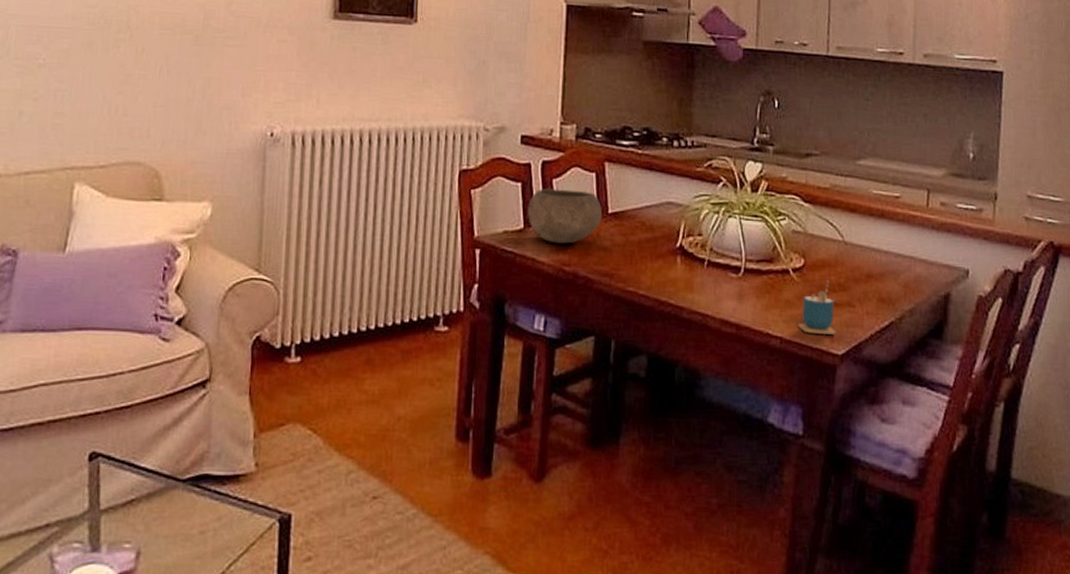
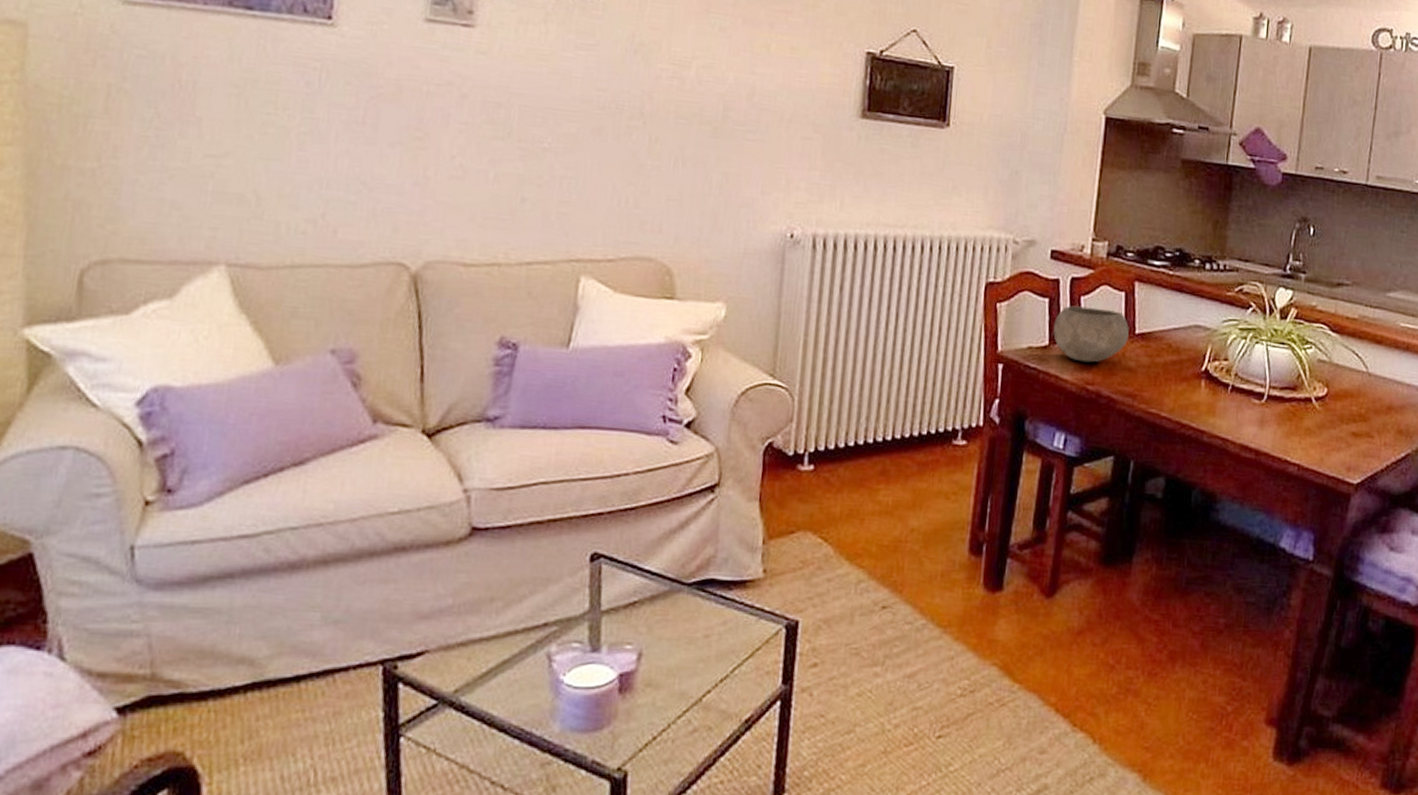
cup: present [798,280,836,334] -> none [1317,410,1354,464]

